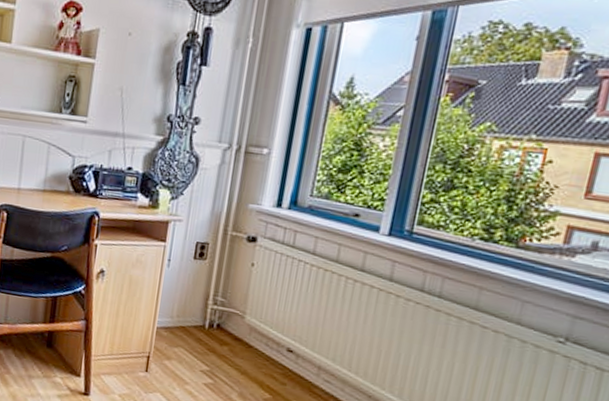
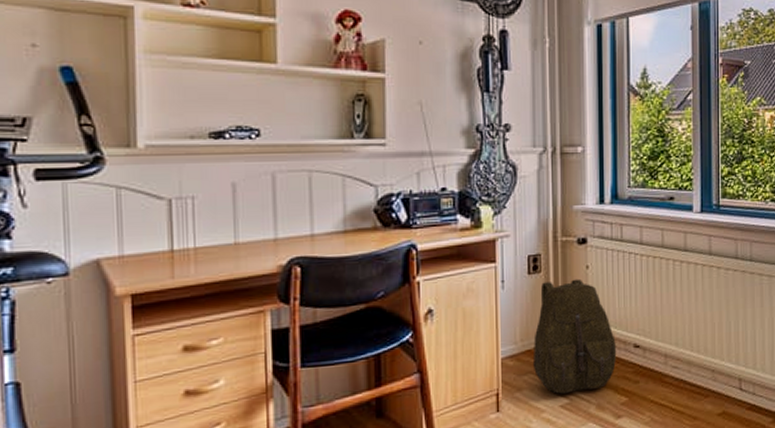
backpack: none [184,269,269,379] -> present [532,278,616,394]

